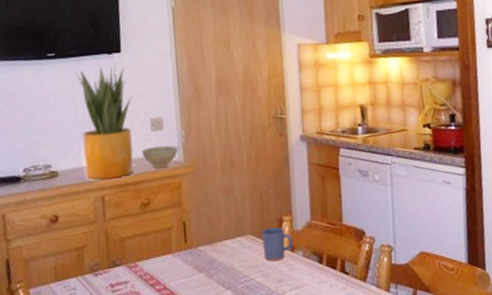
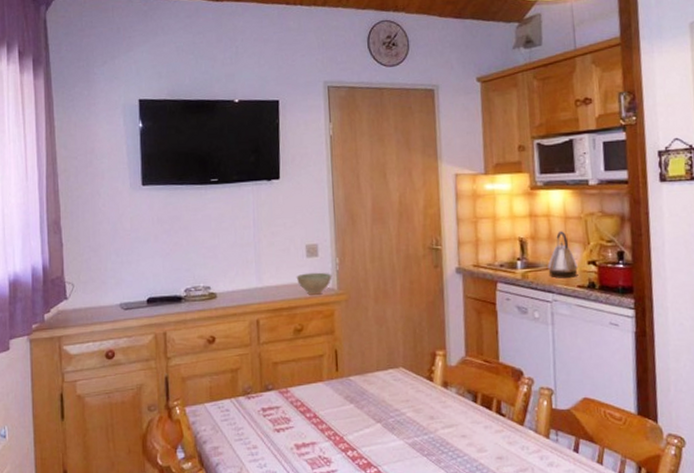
planter: present [75,63,133,180] -> none [236,190,290,304]
mug: present [261,227,294,262] -> none [414,361,447,397]
kettle: none [386,97,415,142] -> present [548,231,578,278]

